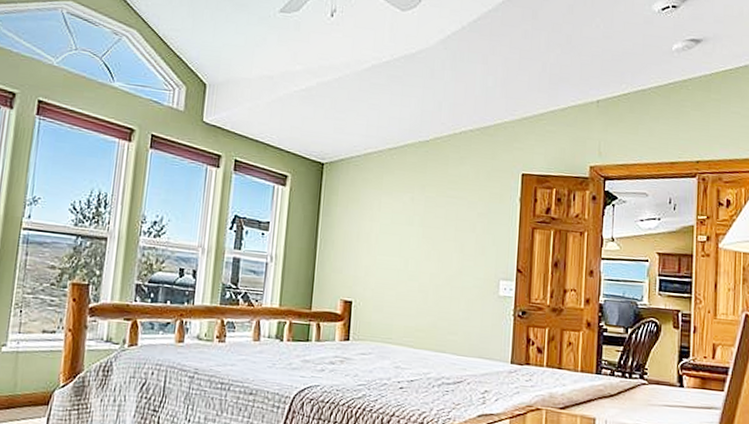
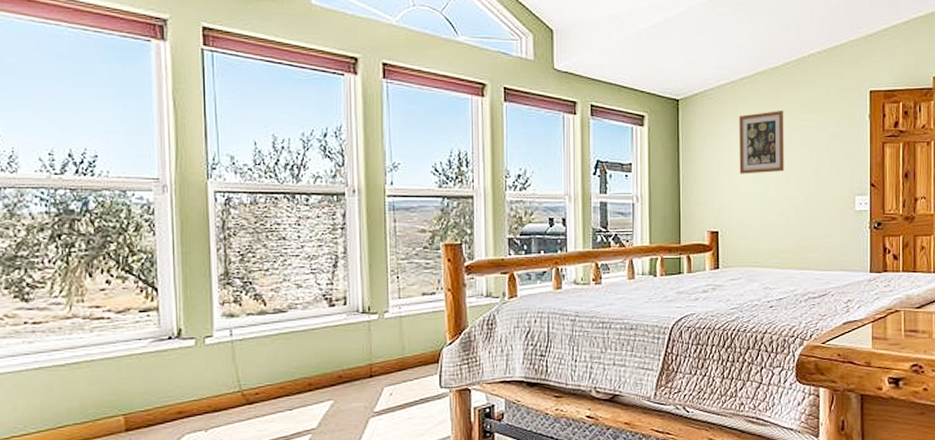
wall art: none [379,184,431,247] -> present [739,111,784,174]

